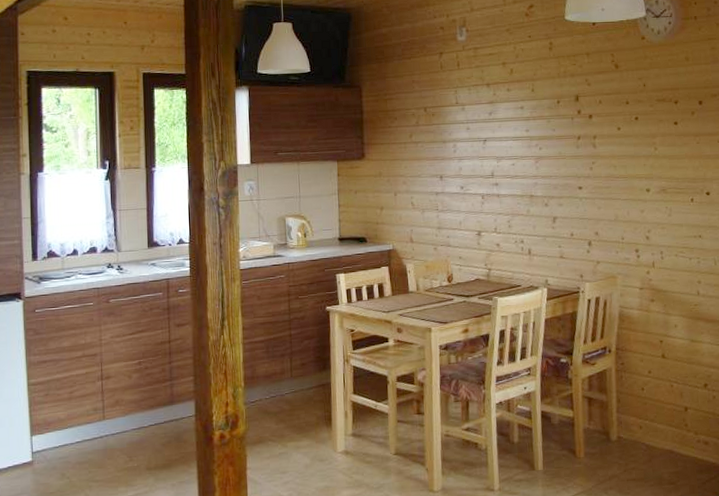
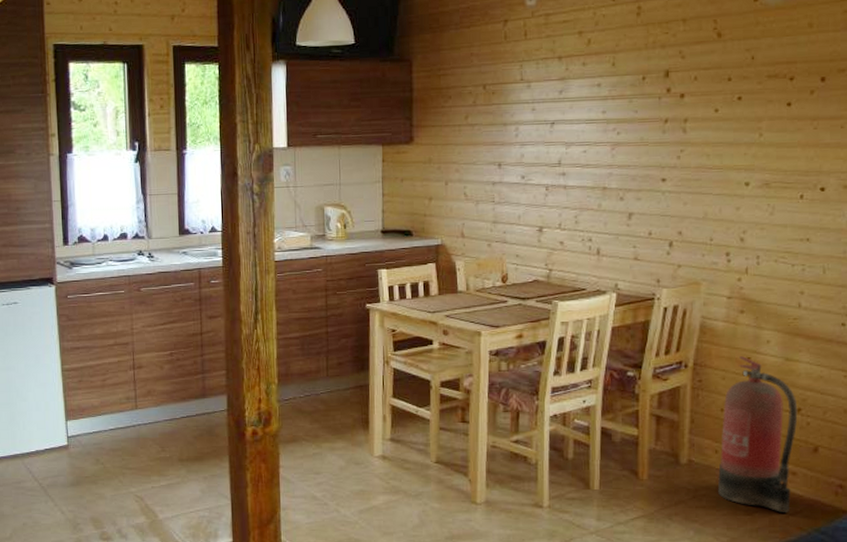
fire extinguisher: none [643,340,706,480] -> present [717,356,798,512]

